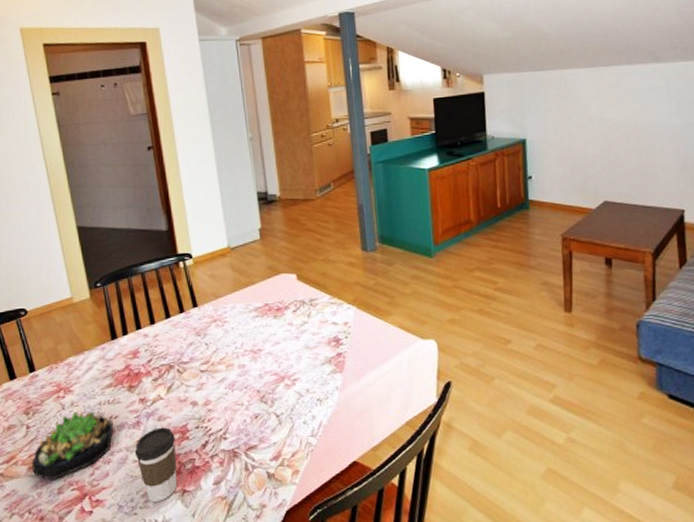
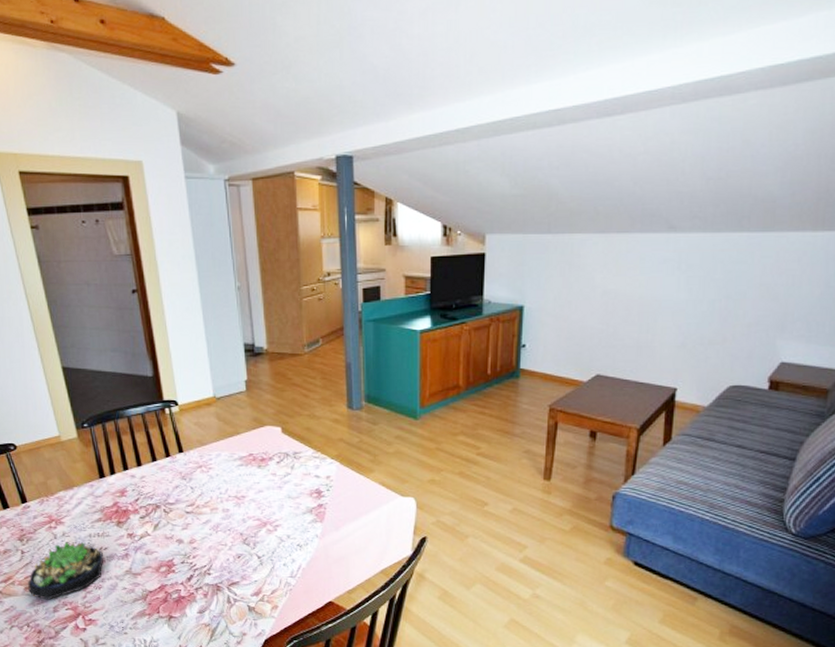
coffee cup: present [134,427,178,503] -> none [124,560,165,625]

